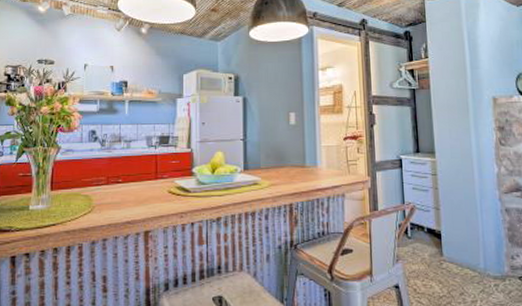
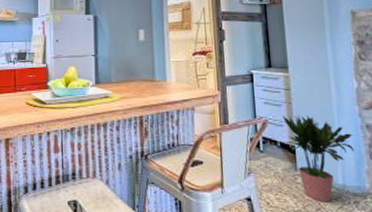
potted plant: none [429,200,495,287] -> present [282,115,355,203]

